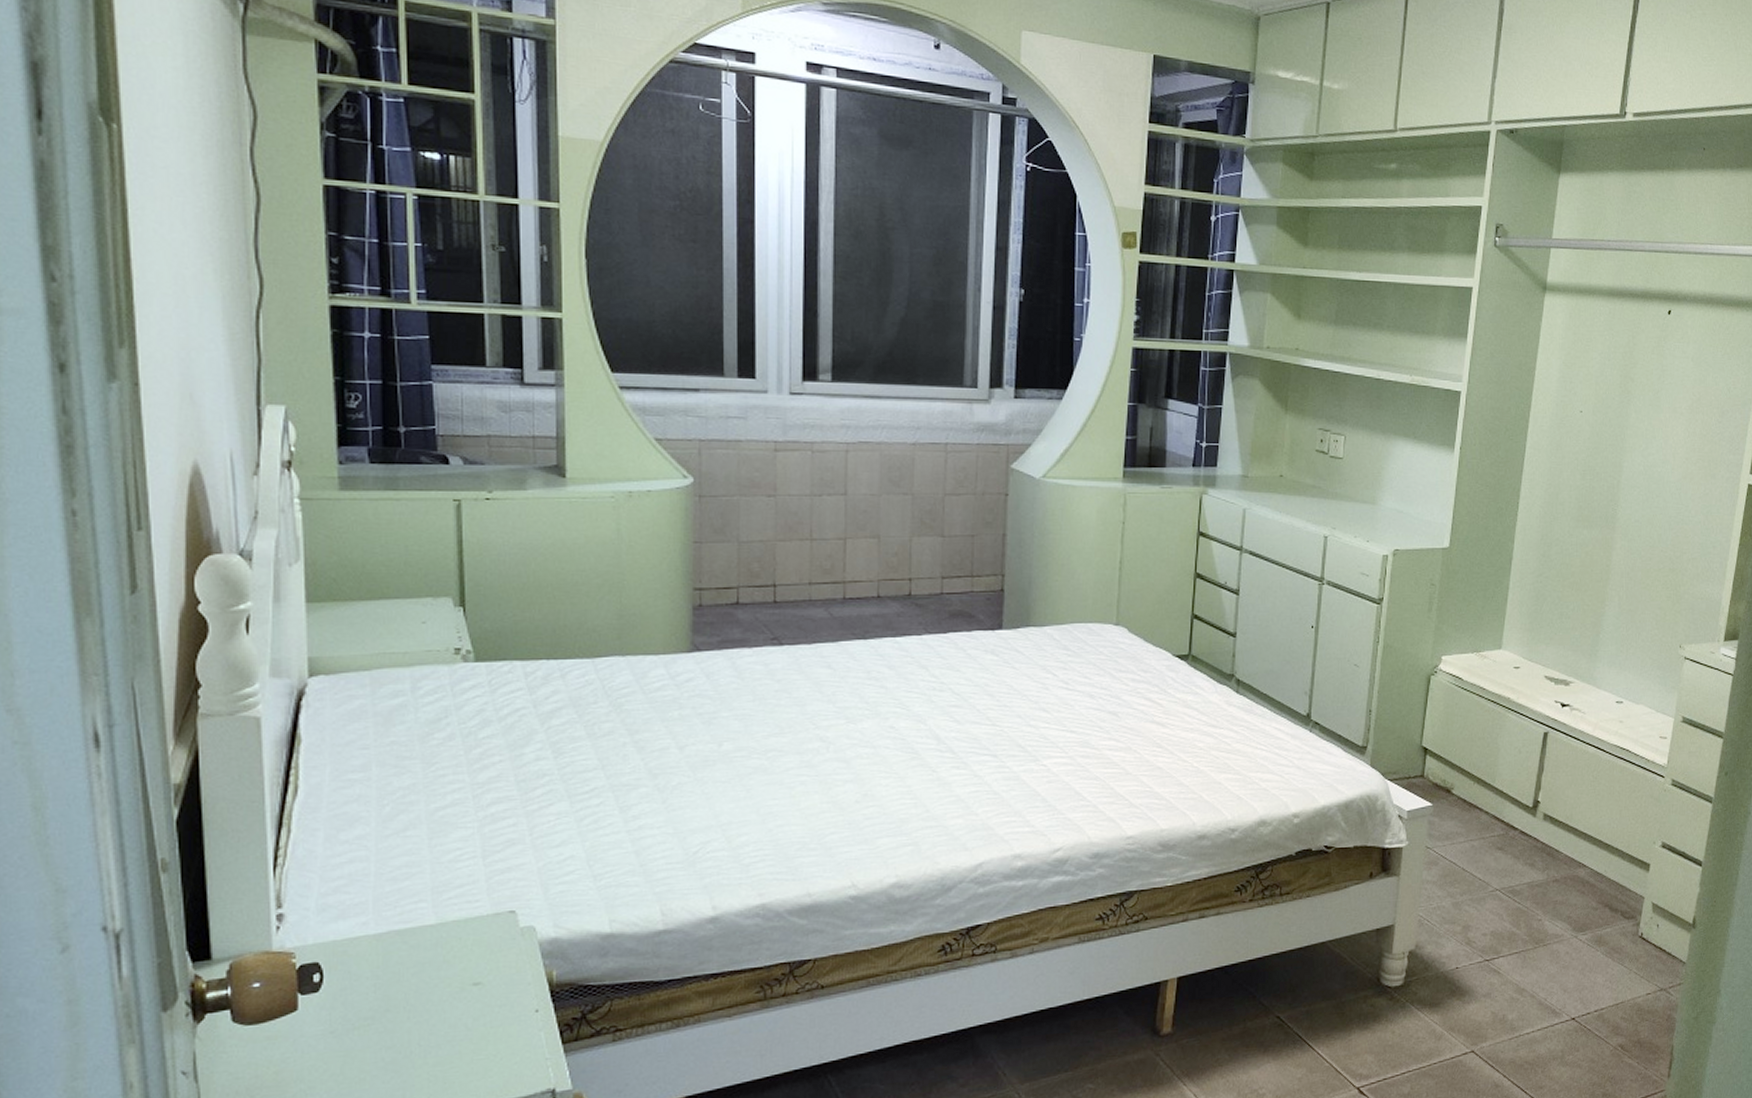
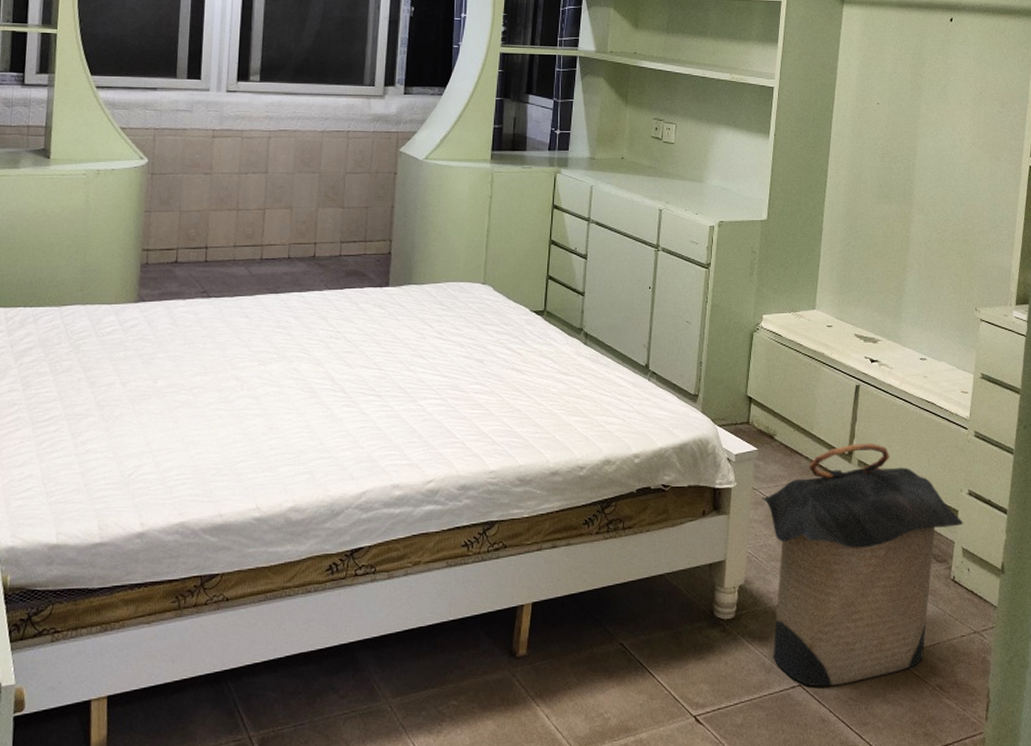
laundry hamper: none [1436,794,1655,1052] -> present [762,443,964,687]

